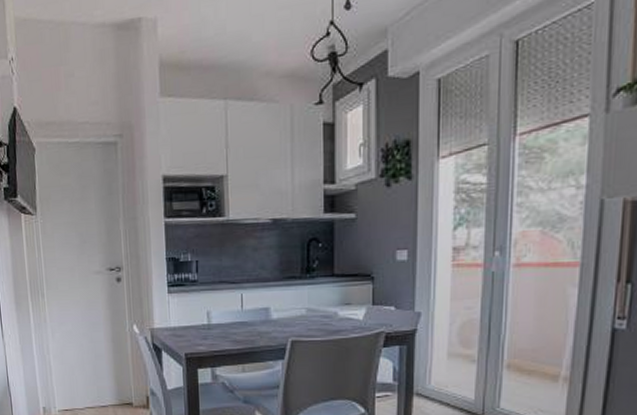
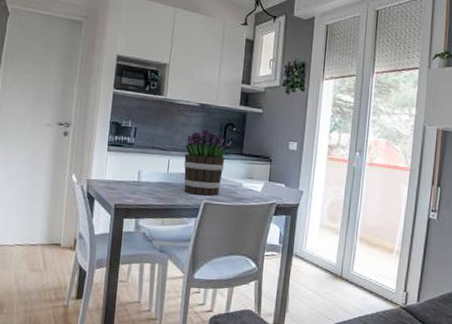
bouquet: none [260,250,315,333] -> present [183,129,229,197]

